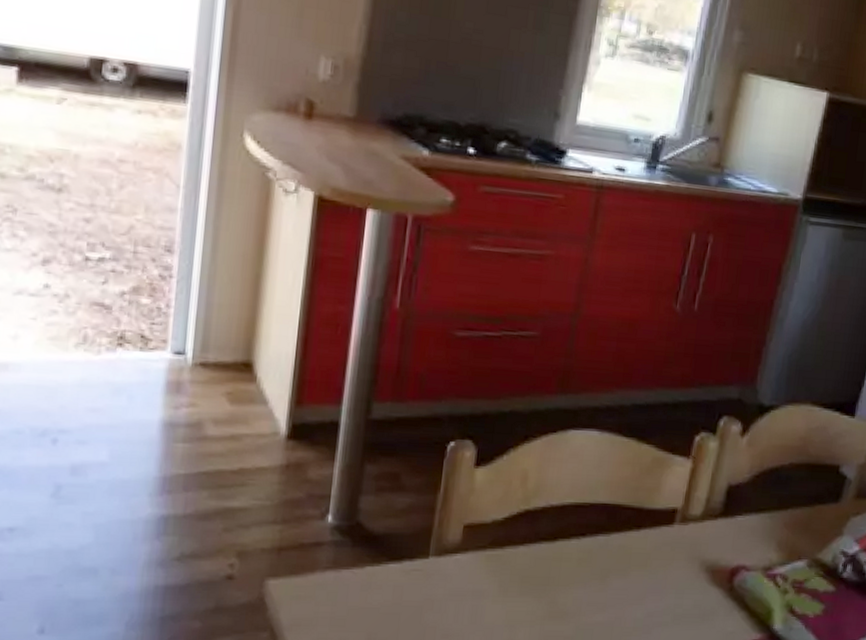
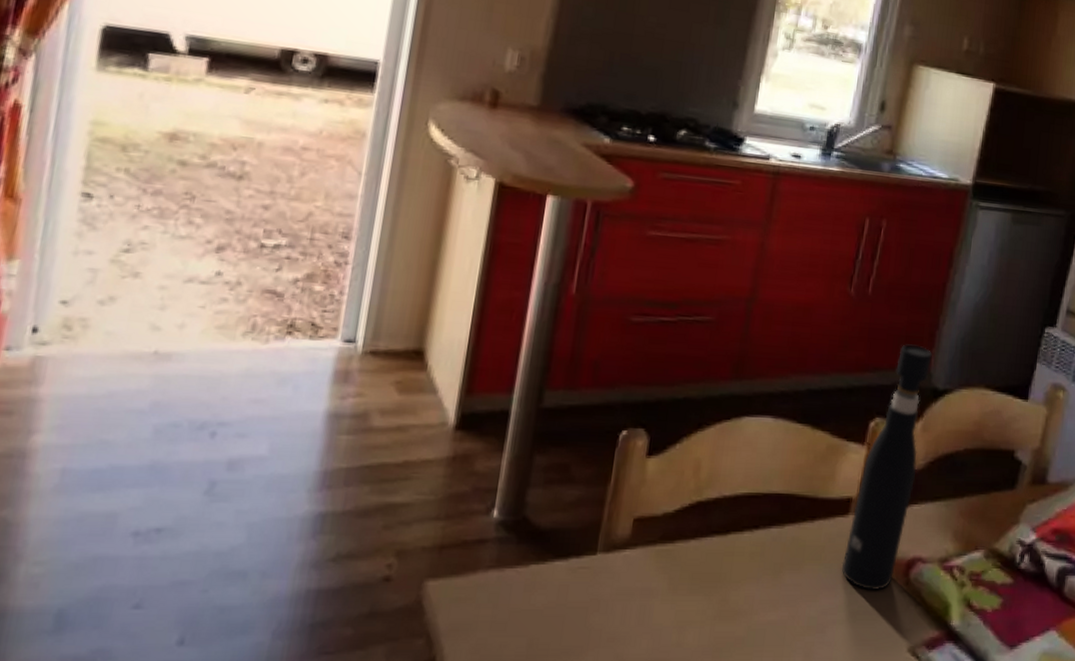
pepper grinder: none [667,360,759,596] -> present [842,344,932,591]

